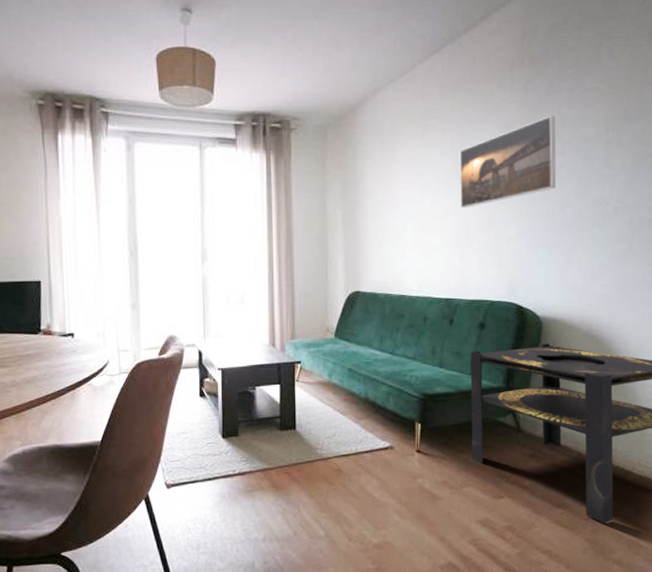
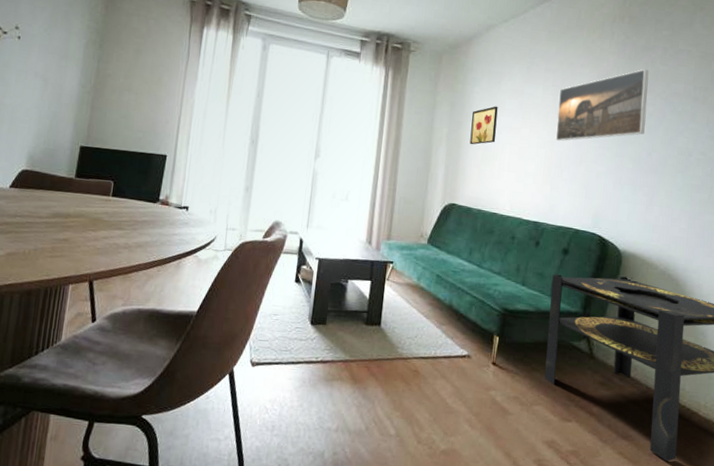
wall art: none [368,179,396,225] -> present [469,106,498,145]

